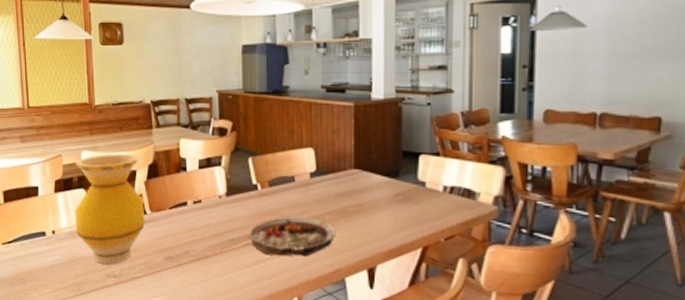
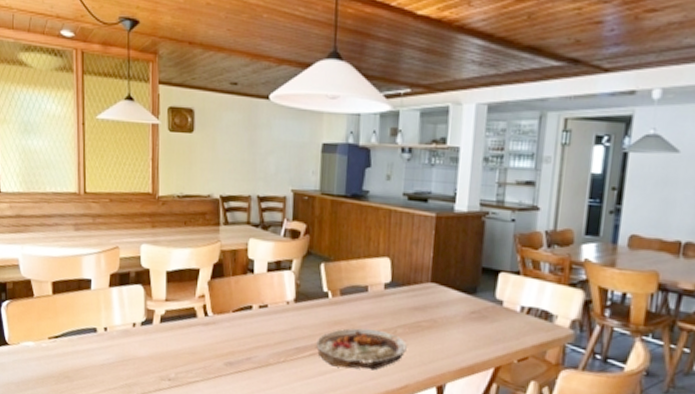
vase: present [75,153,145,265] -> none [130,249,207,367]

